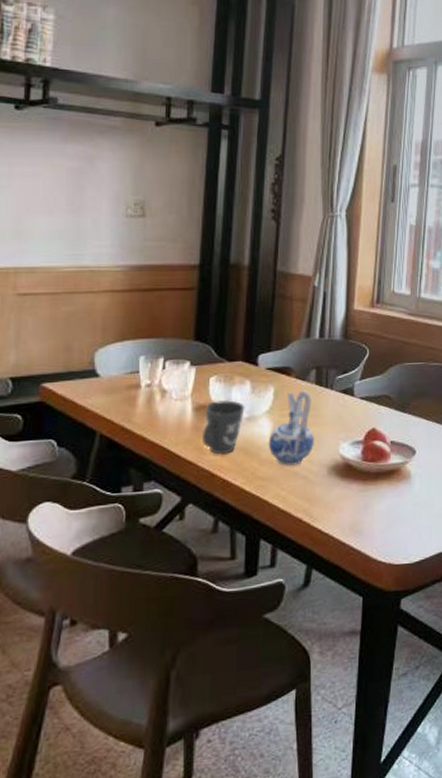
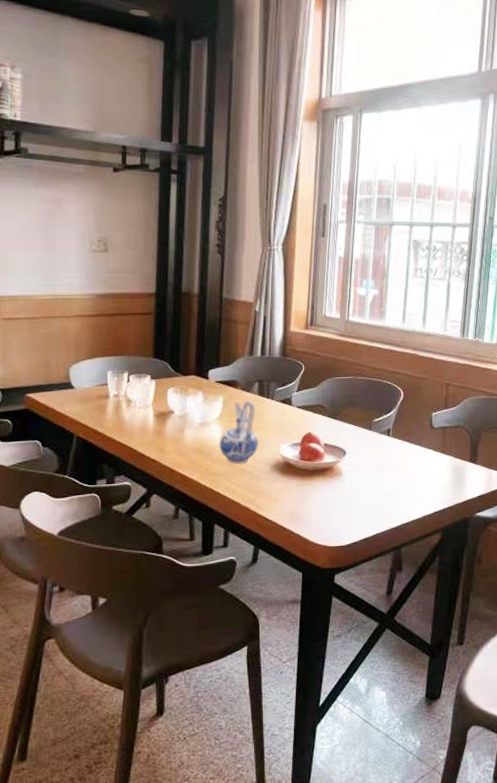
mug: present [203,400,245,455] -> none [163,408,199,454]

